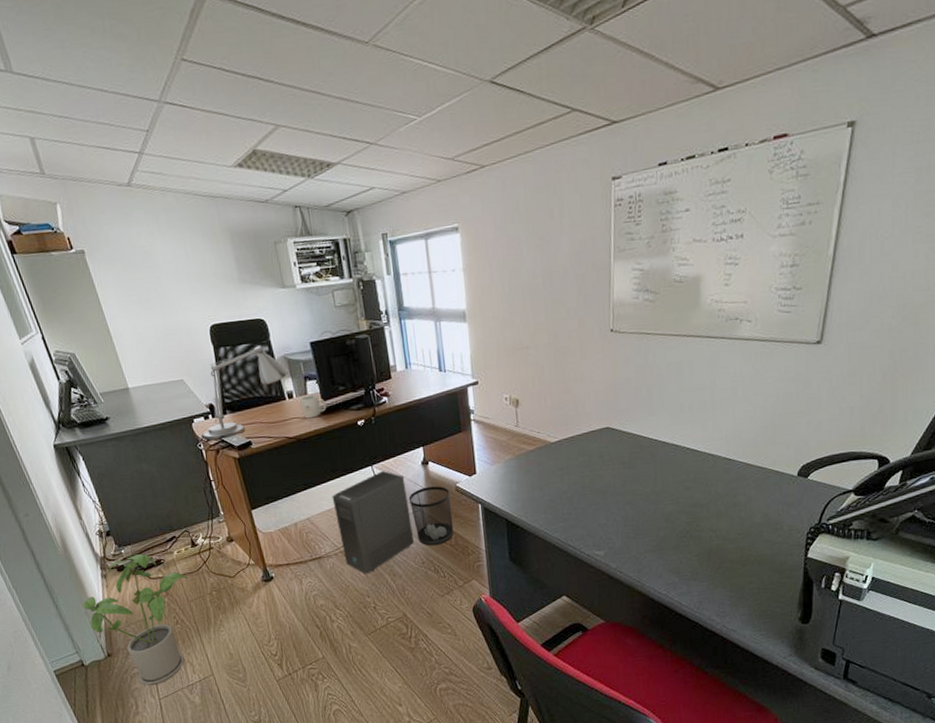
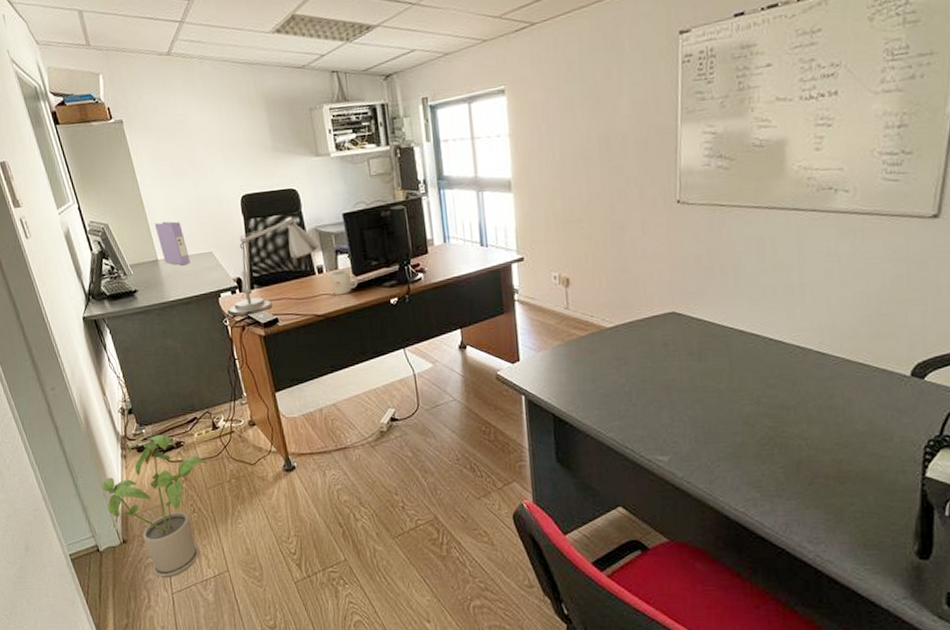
binder: none [123,350,162,393] -> present [154,221,191,266]
computer tower: present [332,470,414,574] -> none [360,353,448,469]
waste bin: present [408,486,454,546] -> none [443,373,493,441]

